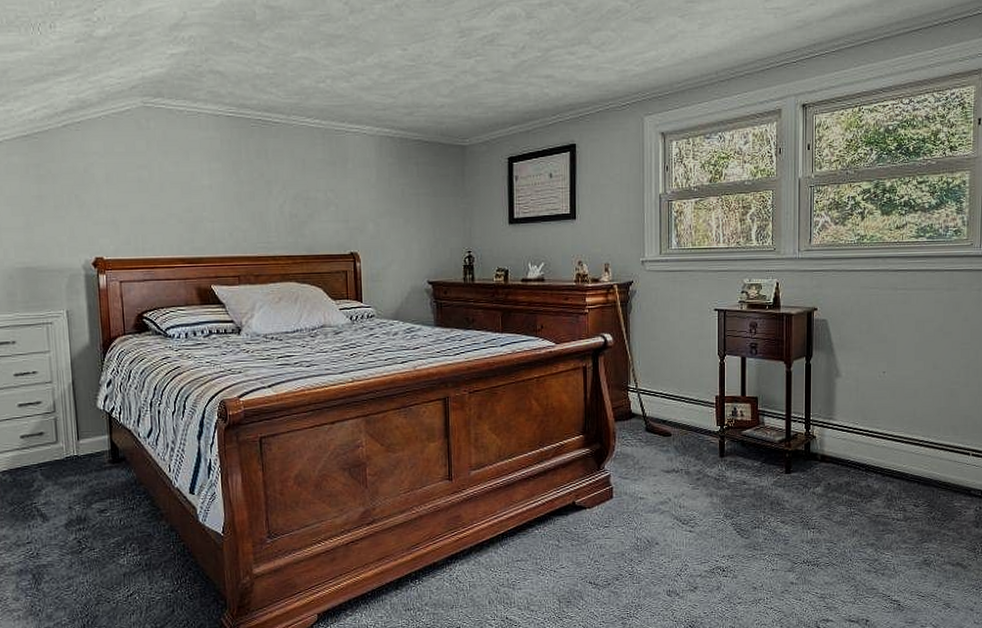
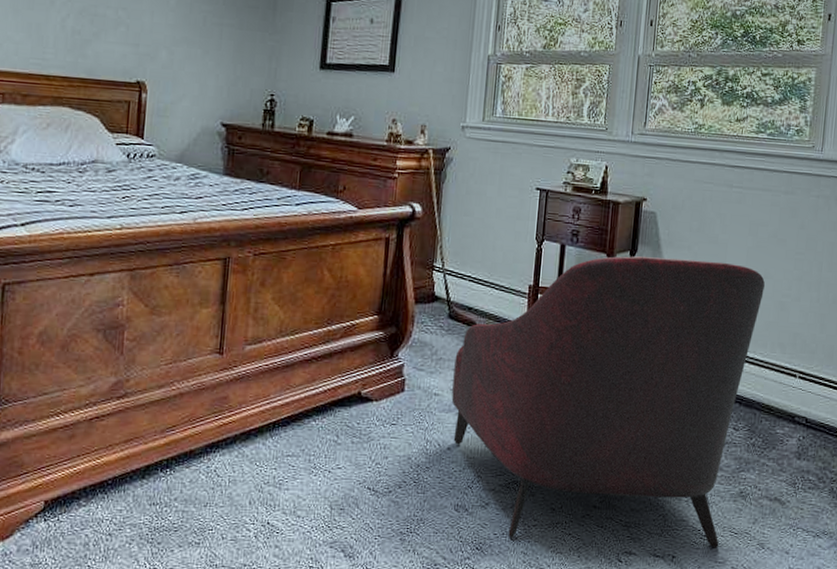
armchair: none [655,358,934,616] -> present [451,255,765,548]

